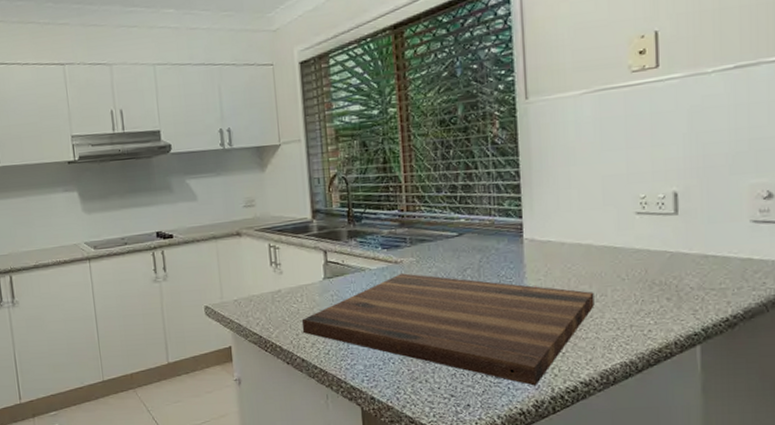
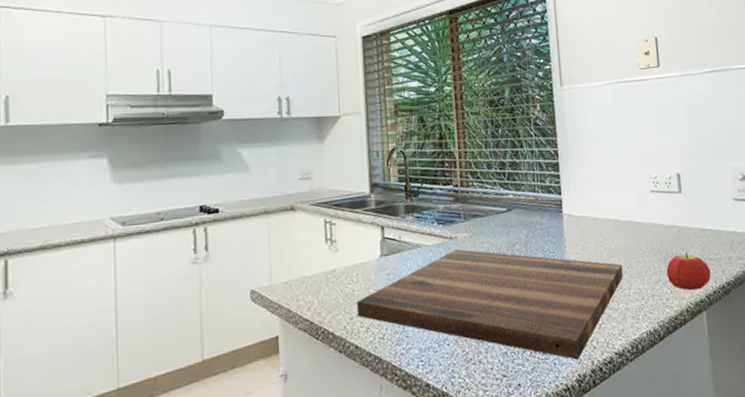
fruit: none [651,281,711,323] -> present [666,252,711,291]

